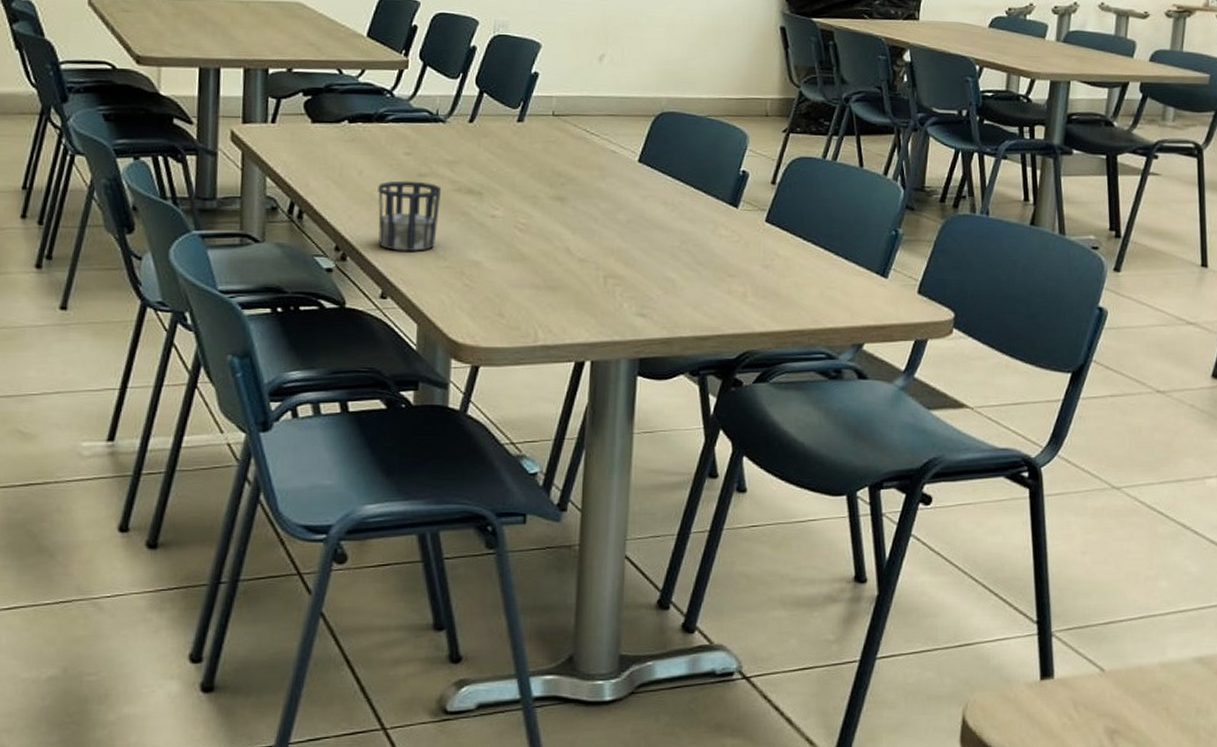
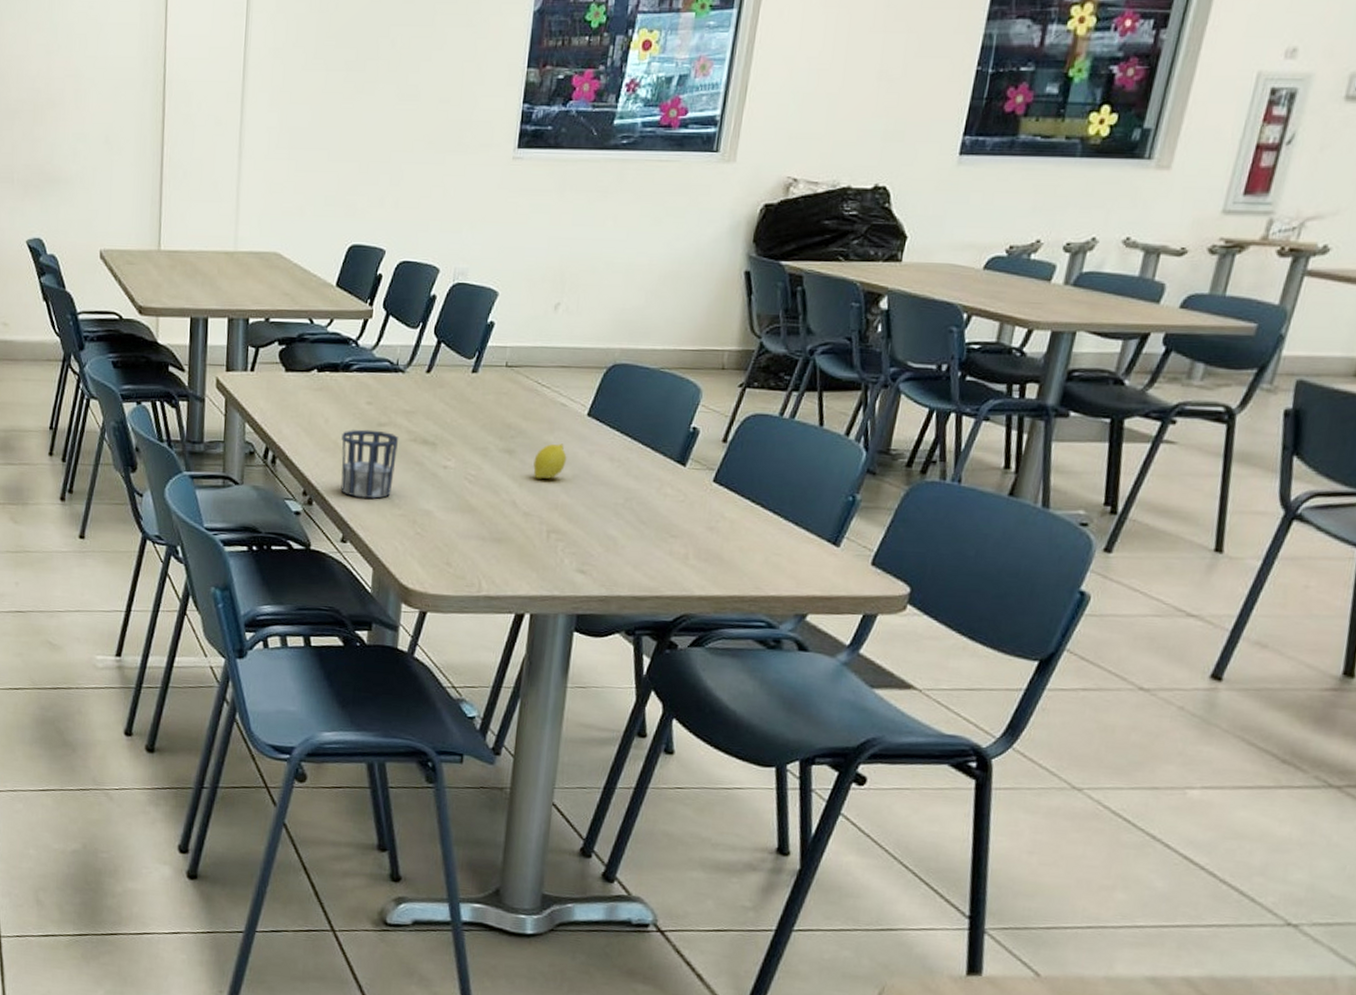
fruit: none [586,189,620,225] -> present [533,443,567,479]

